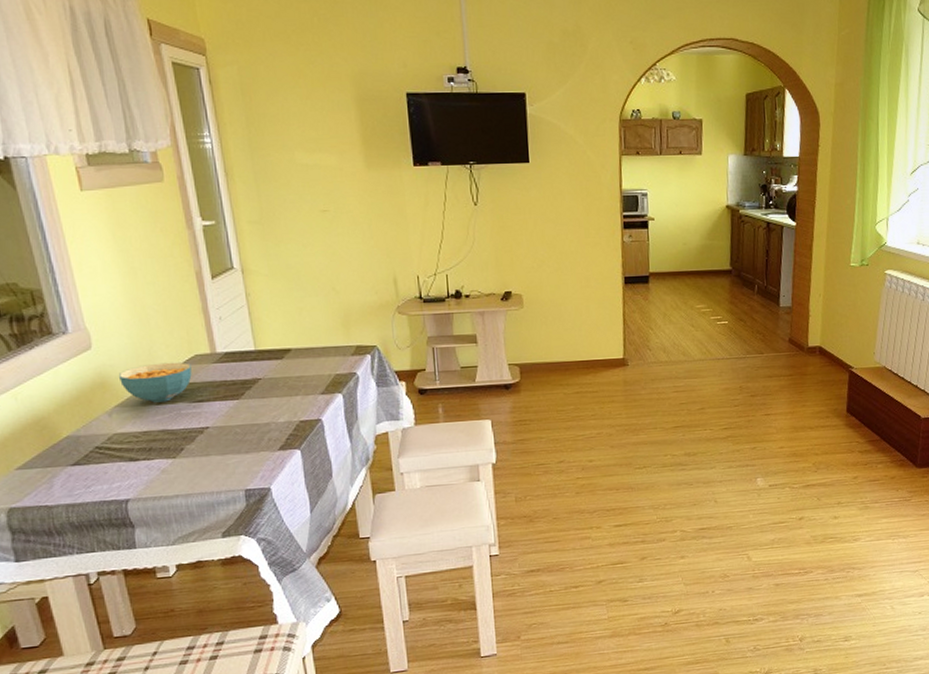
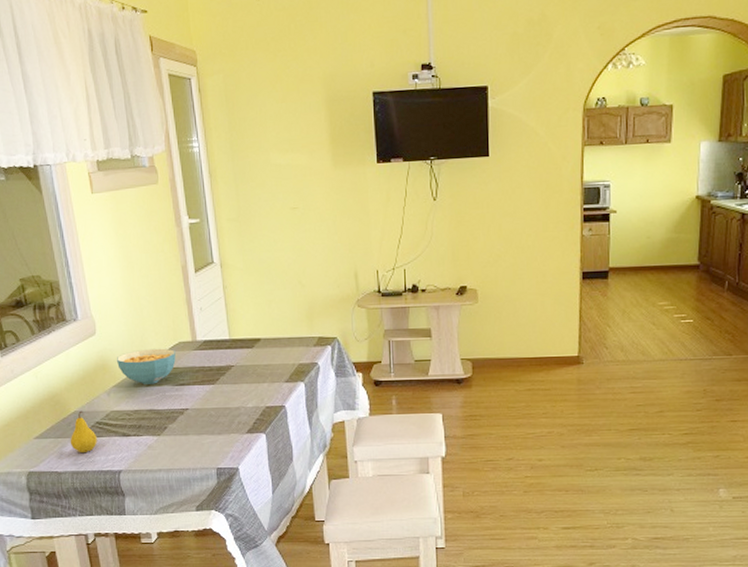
fruit: none [62,434,98,483] -> present [70,410,97,454]

